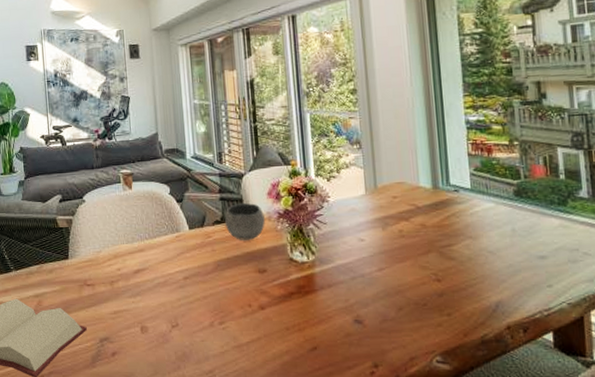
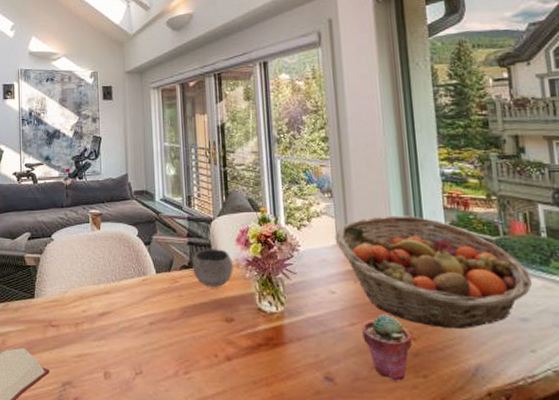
fruit basket: none [363,163,550,269] -> present [335,215,532,328]
potted succulent: none [390,258,437,320] -> present [362,314,412,381]

